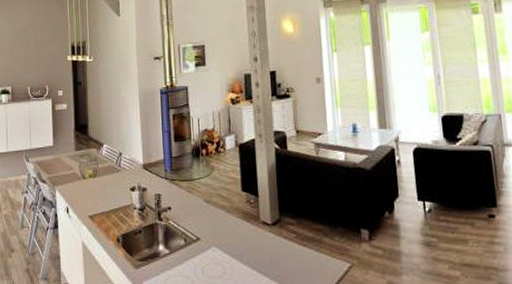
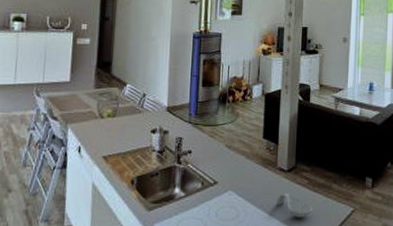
spoon rest: none [263,248,304,275] -> present [275,193,313,218]

